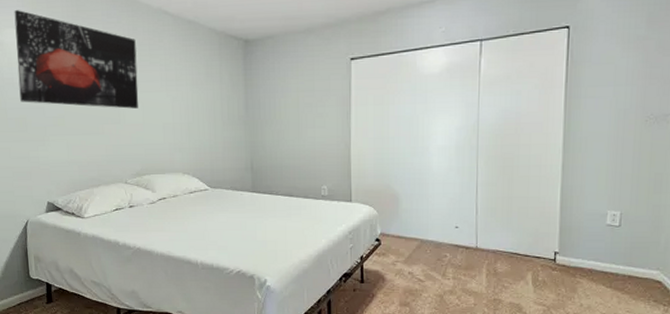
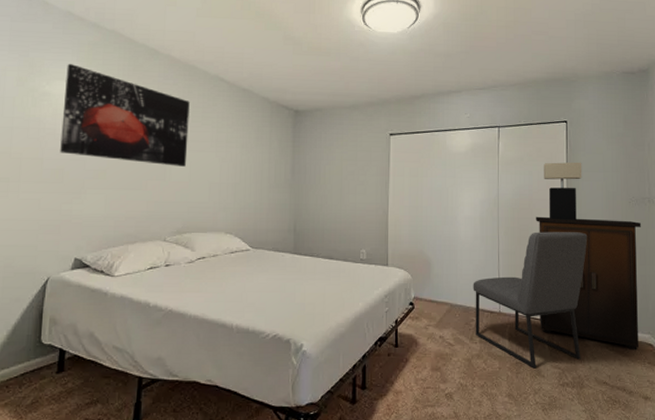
chair: none [446,158,588,305] -> present [473,232,588,369]
cabinet: none [523,142,659,288] -> present [535,216,641,351]
table lamp: none [536,75,586,146] -> present [544,162,582,220]

